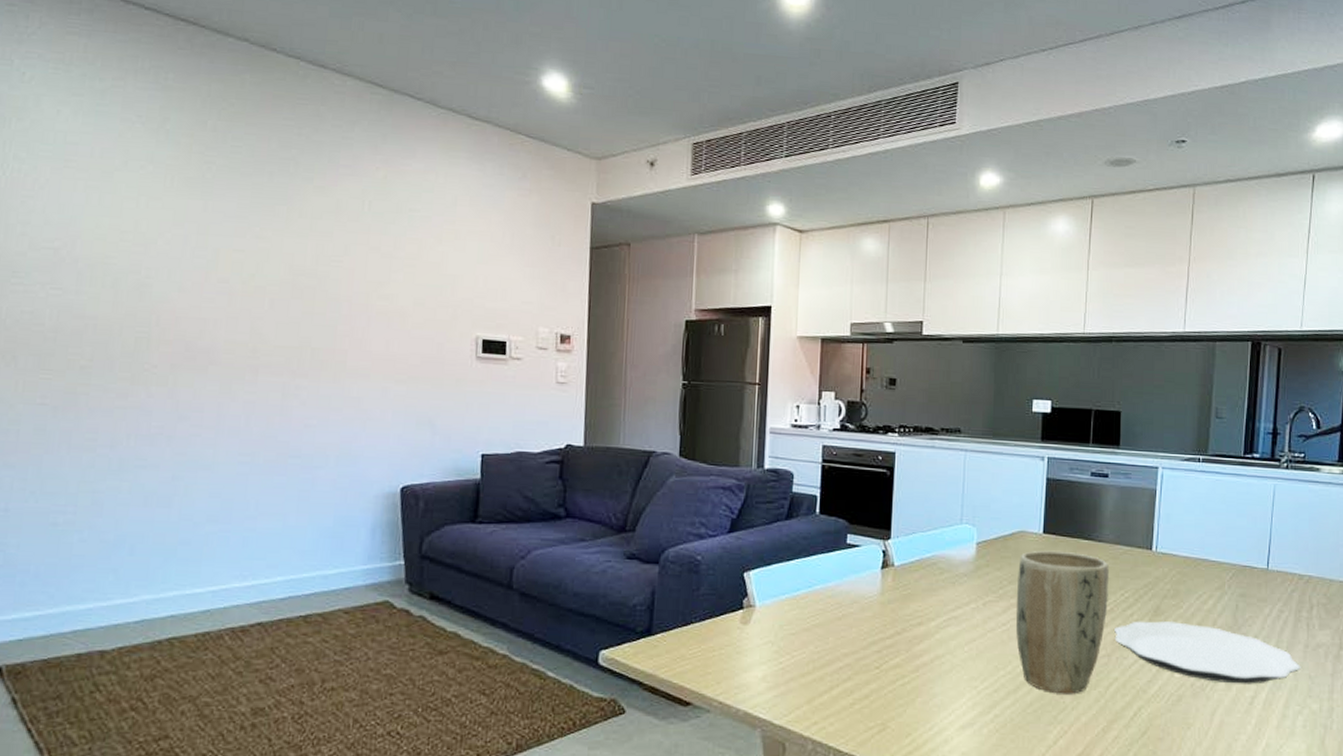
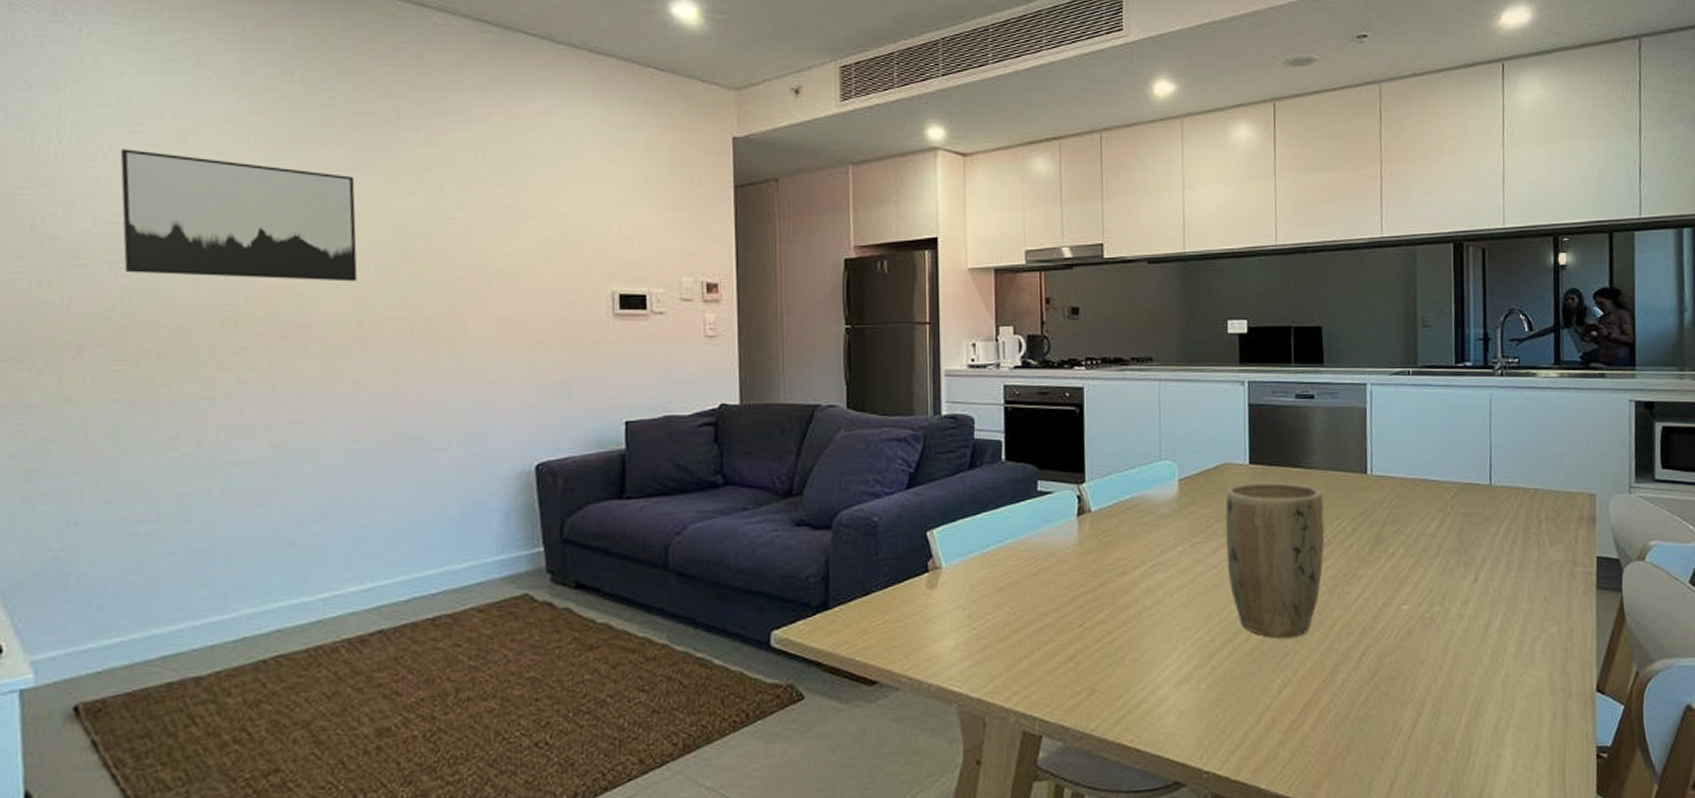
wall art: none [54,182,256,313] -> present [120,149,358,282]
plate: present [1113,621,1301,684] -> none [1332,549,1535,612]

